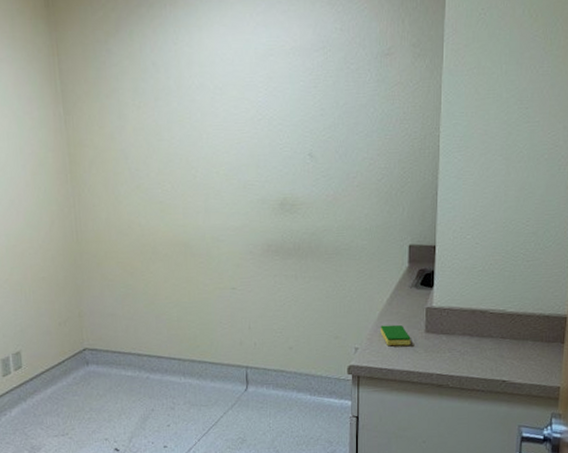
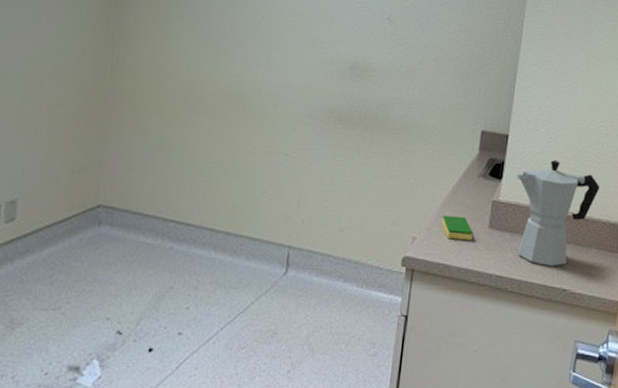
moka pot: none [446,264,531,361] -> present [516,160,600,266]

